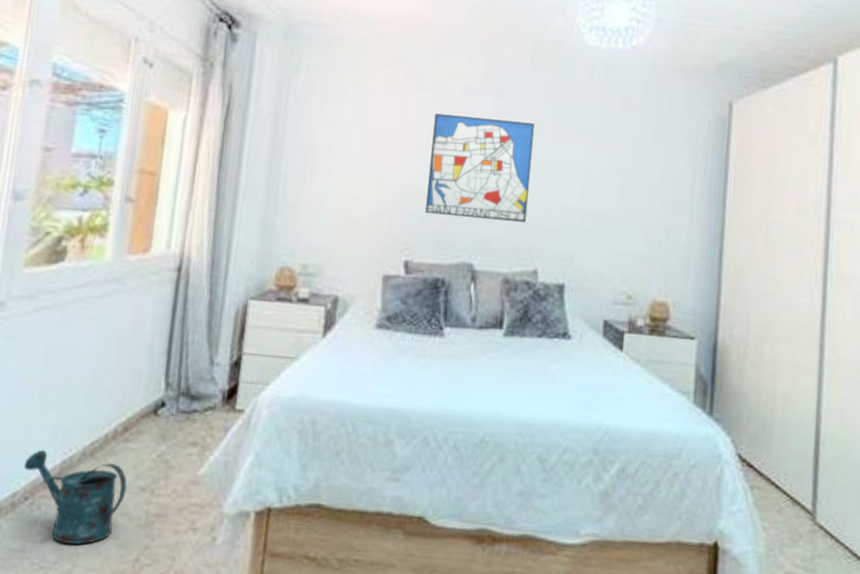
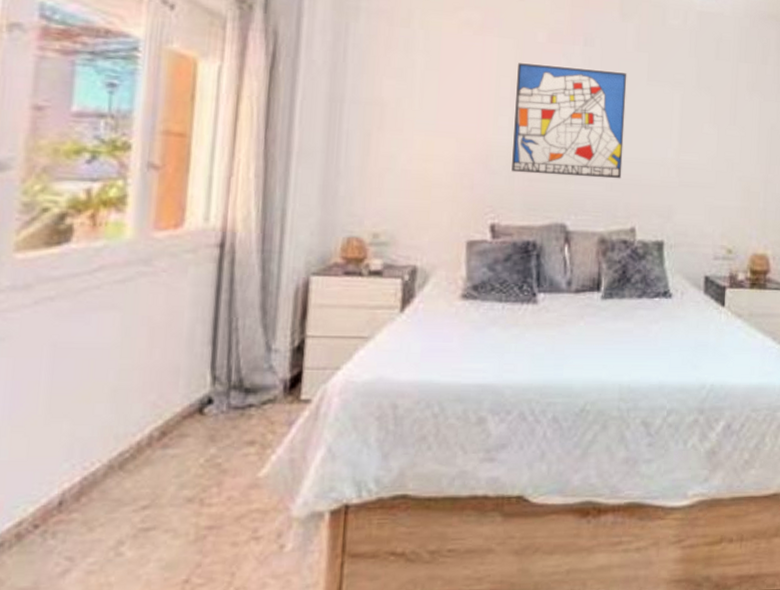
watering can: present [23,449,128,546] -> none [30,467,170,574]

